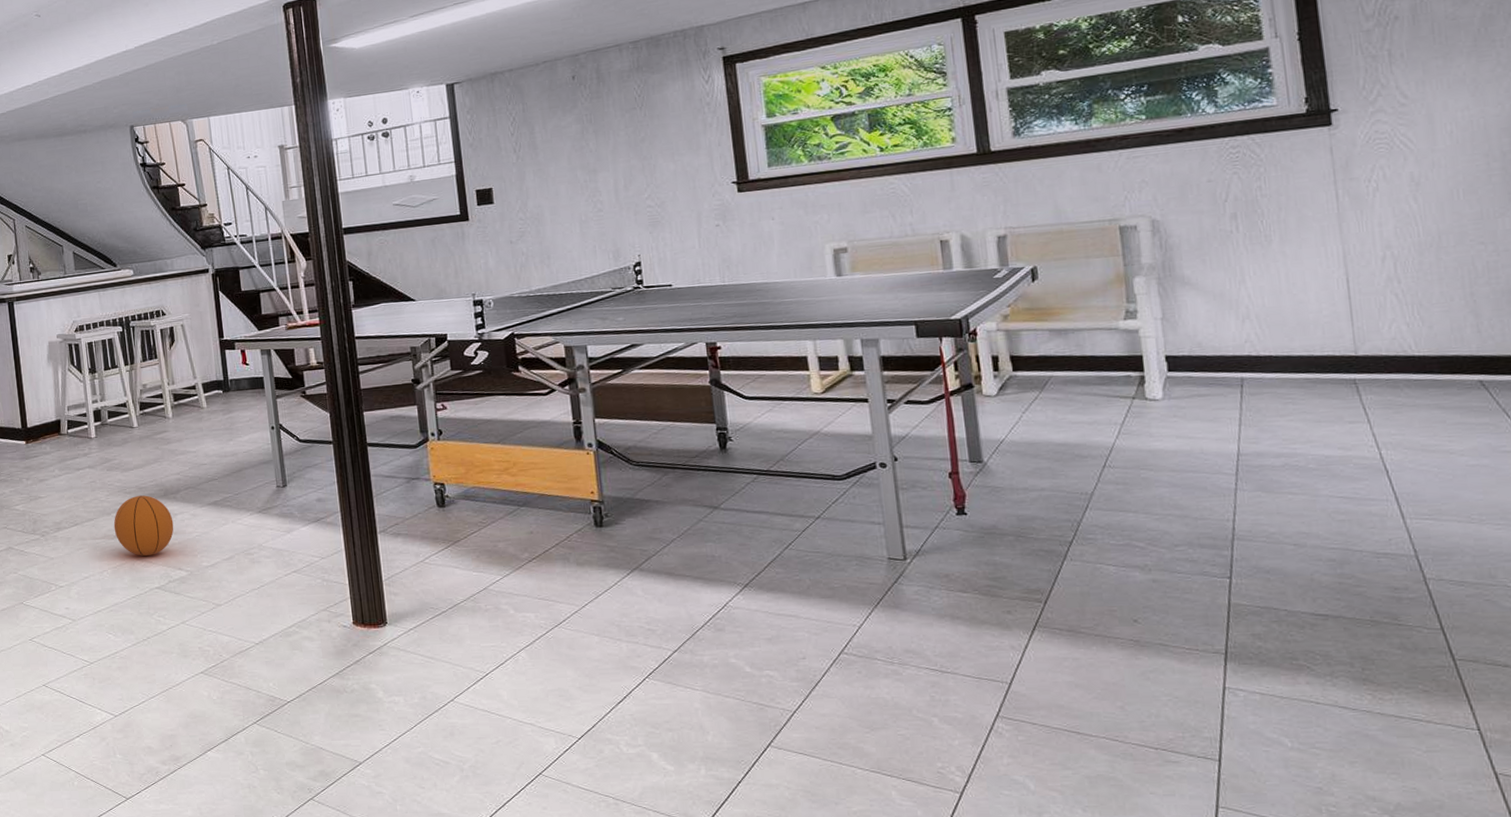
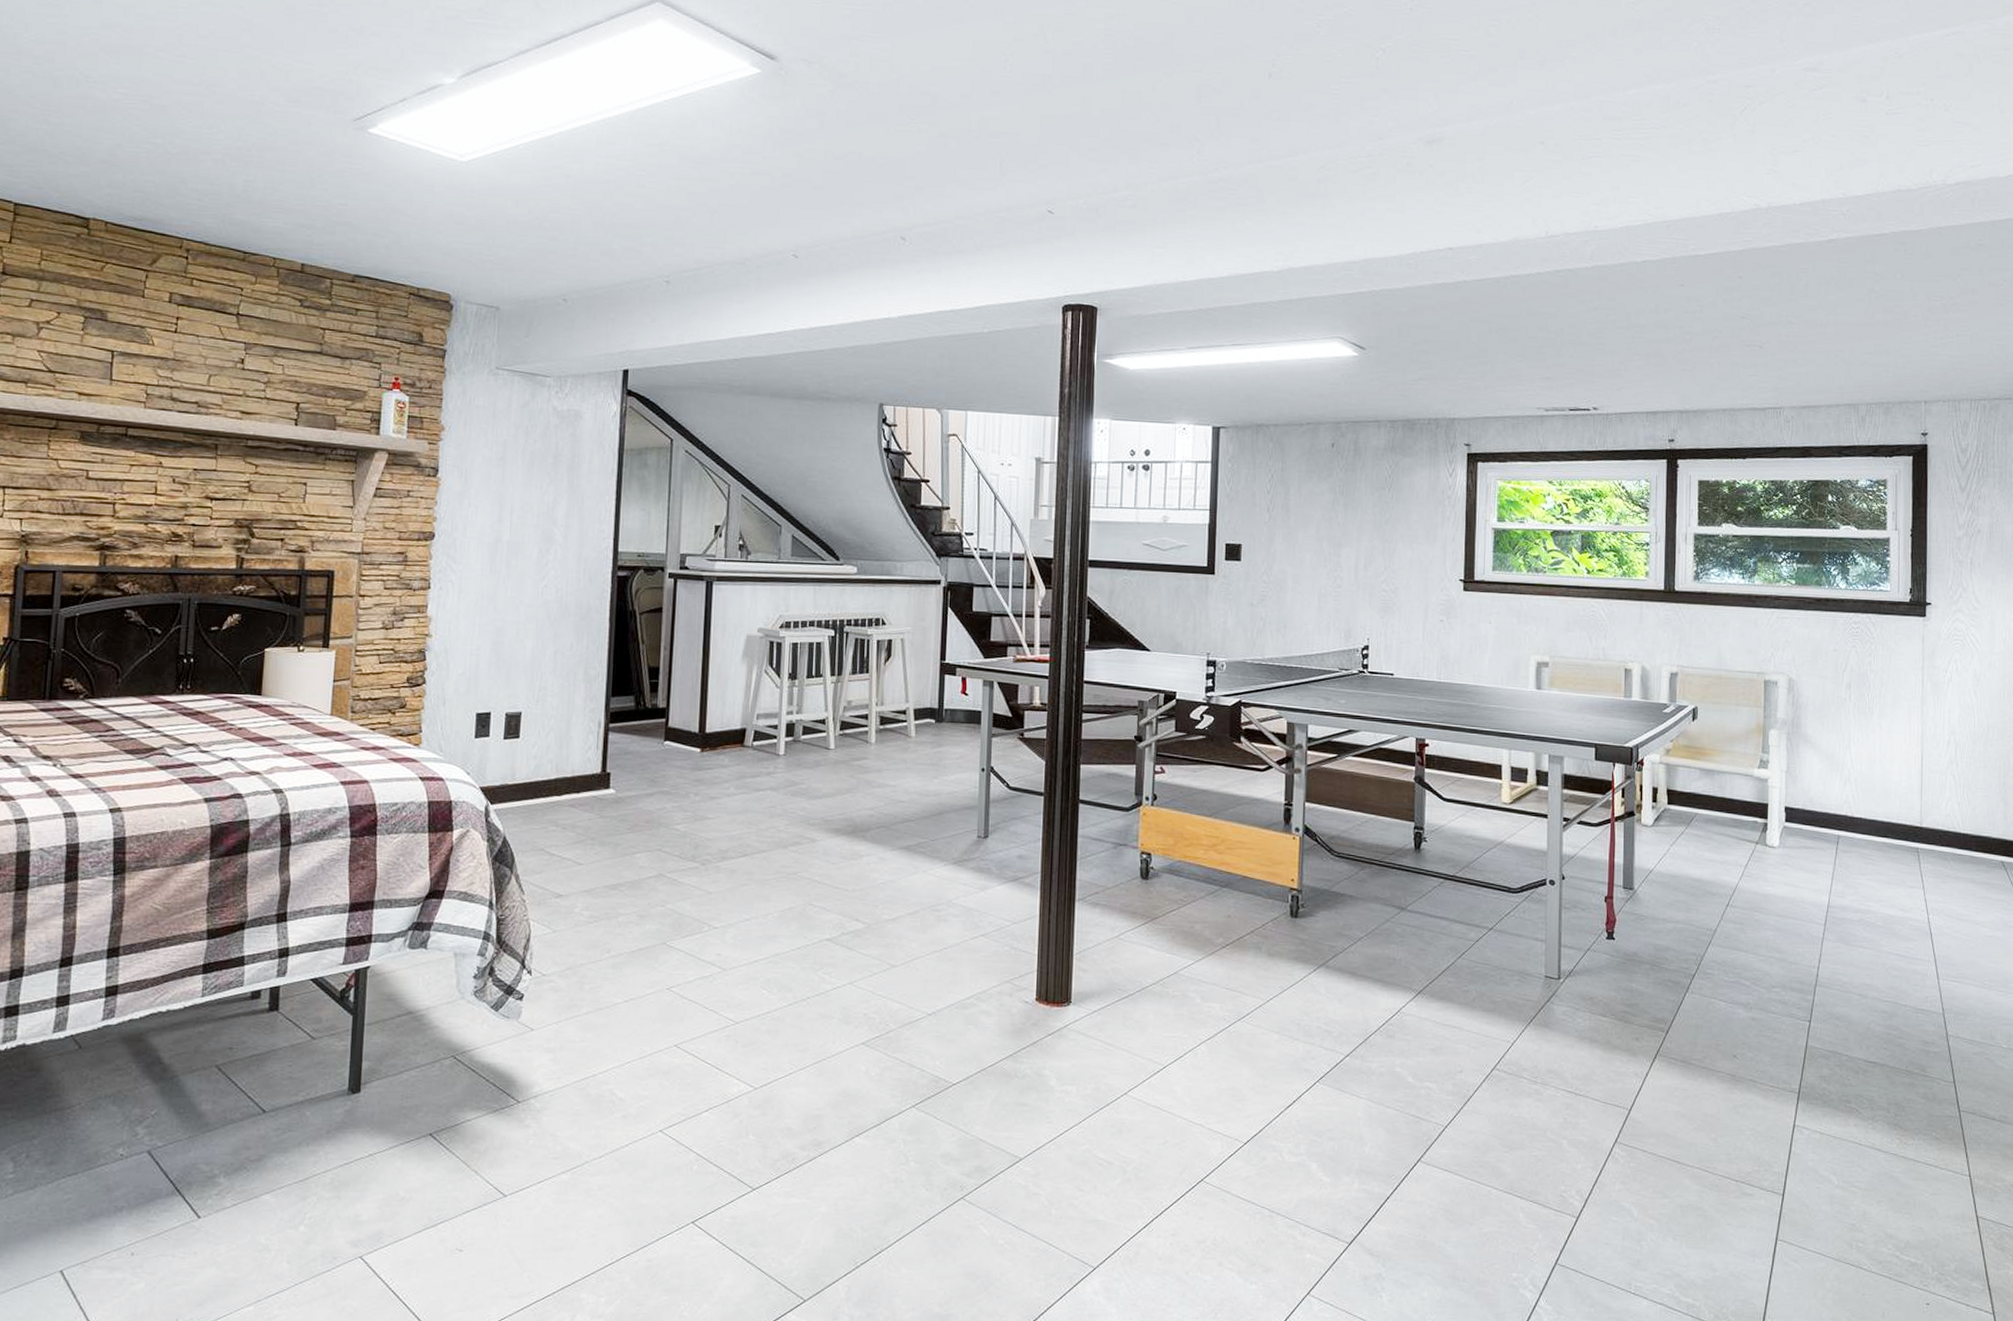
basketball: present [113,495,174,557] -> none [788,829,858,902]

